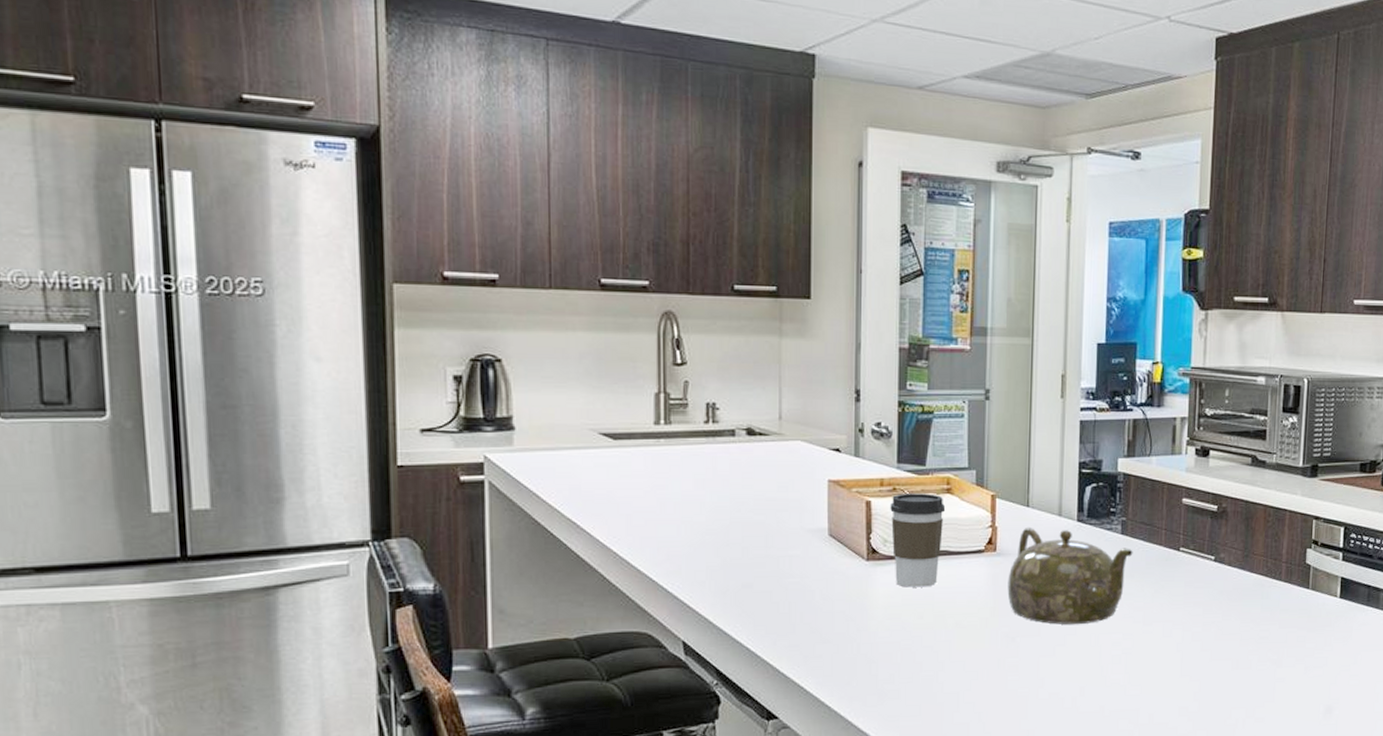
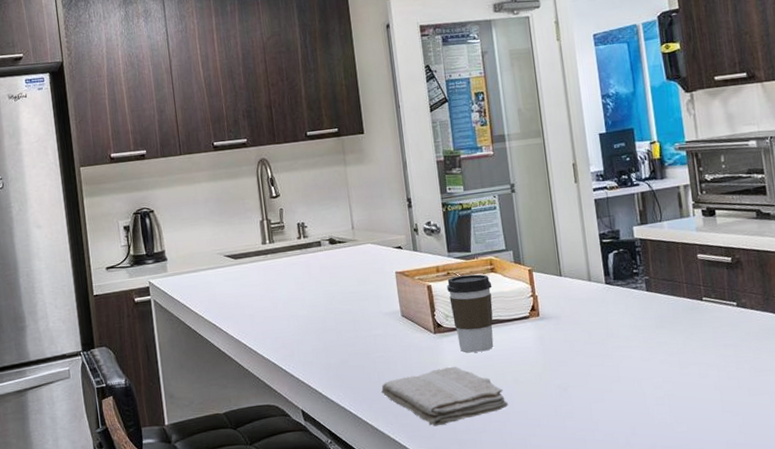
washcloth: none [791,601,944,672] -> present [381,366,508,427]
teapot: present [1007,527,1133,625] -> none [553,292,660,374]

